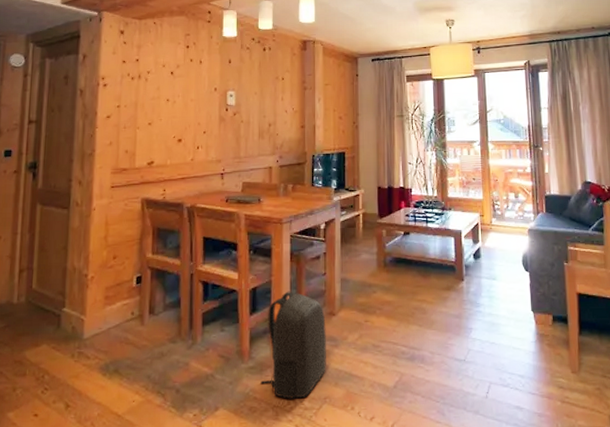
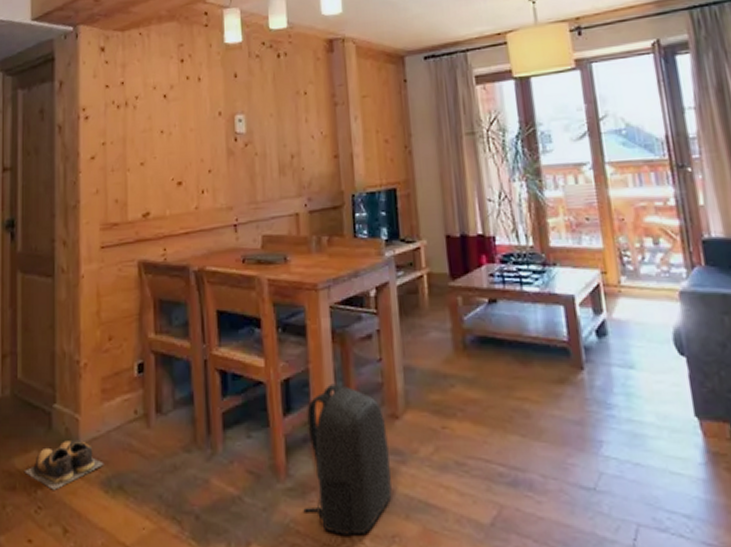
shoes: none [34,335,104,375] -> present [24,439,104,490]

